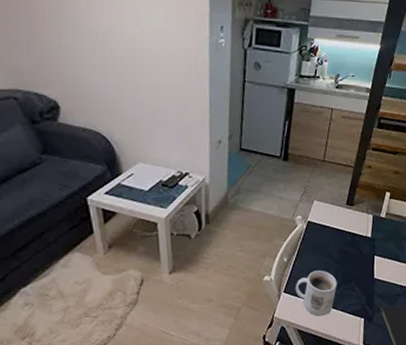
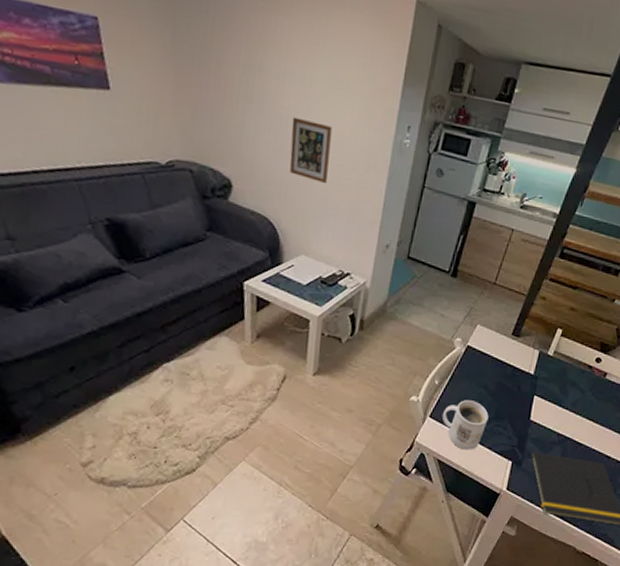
picture frame: none [108,32,152,92] -> present [289,117,332,184]

